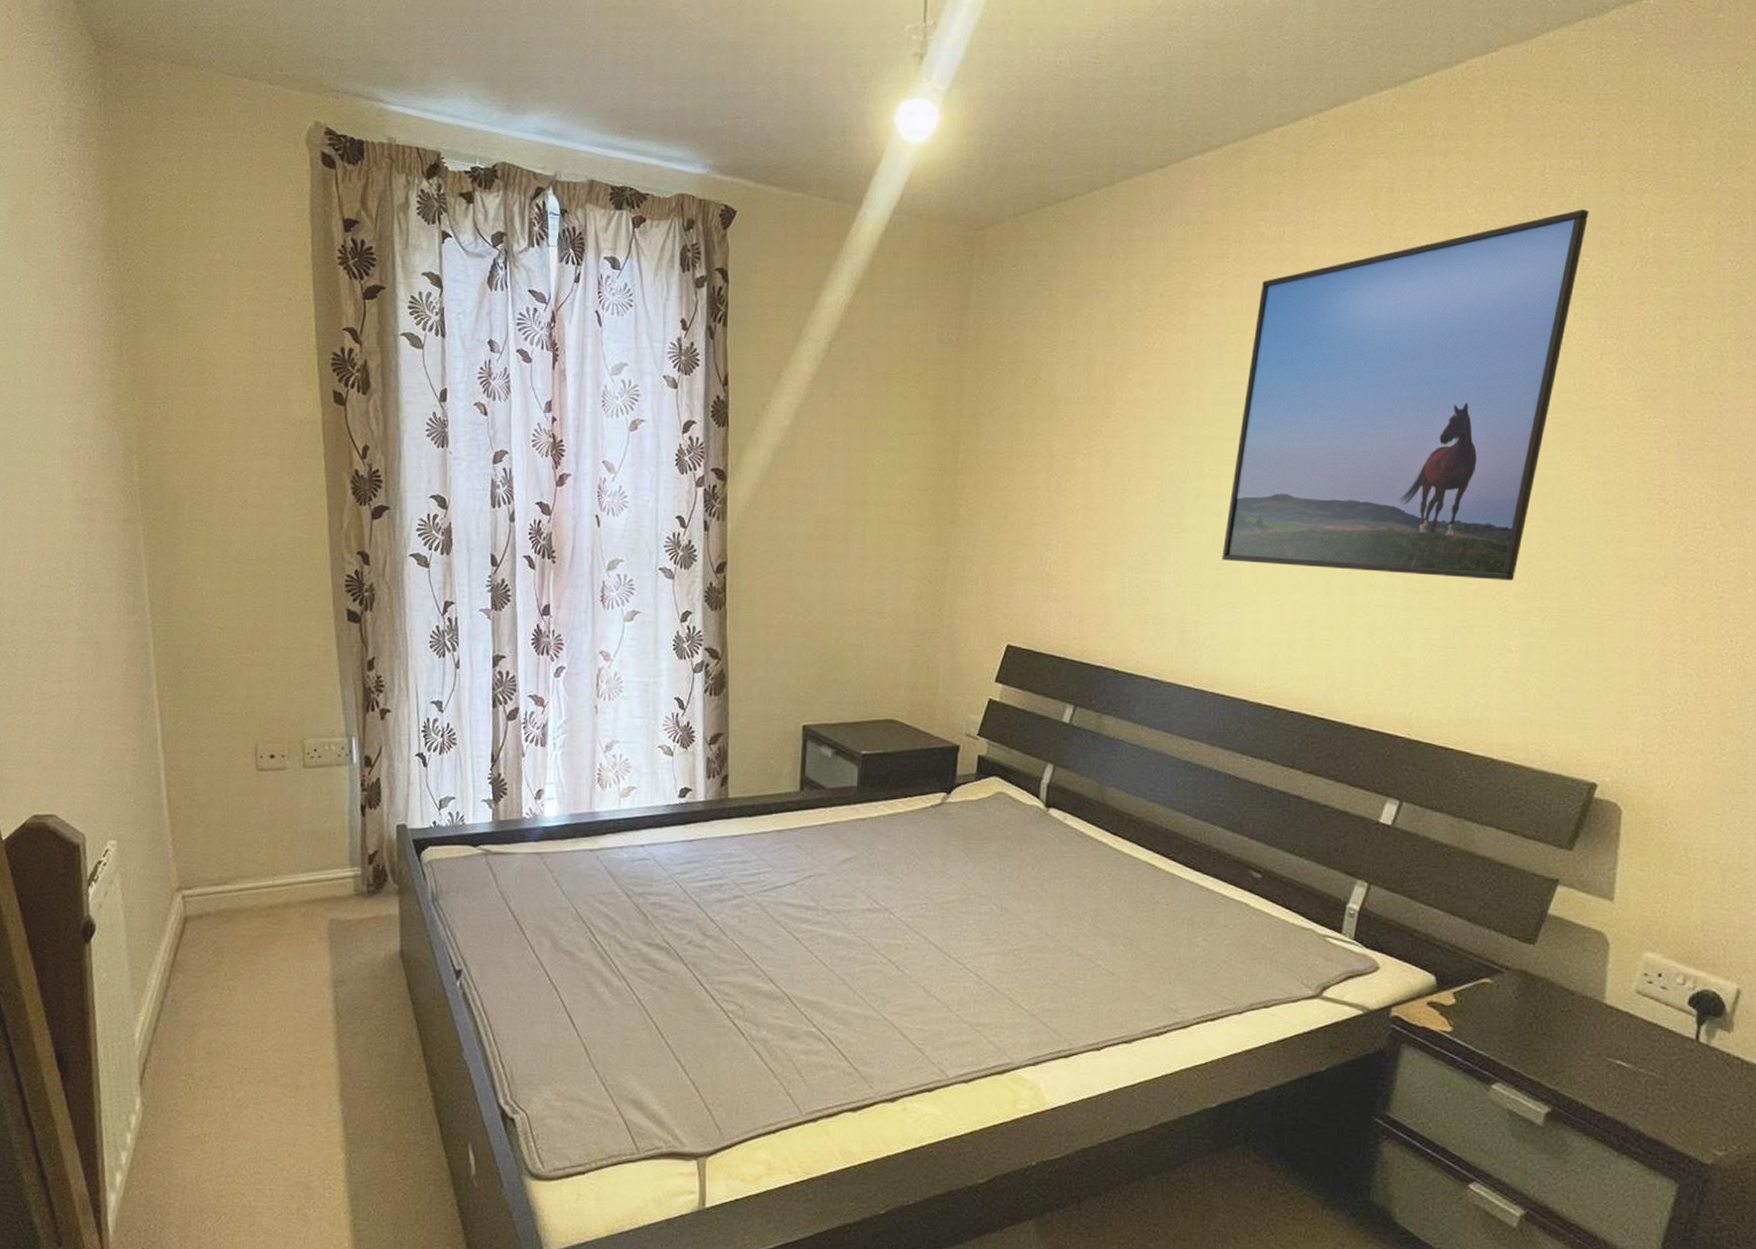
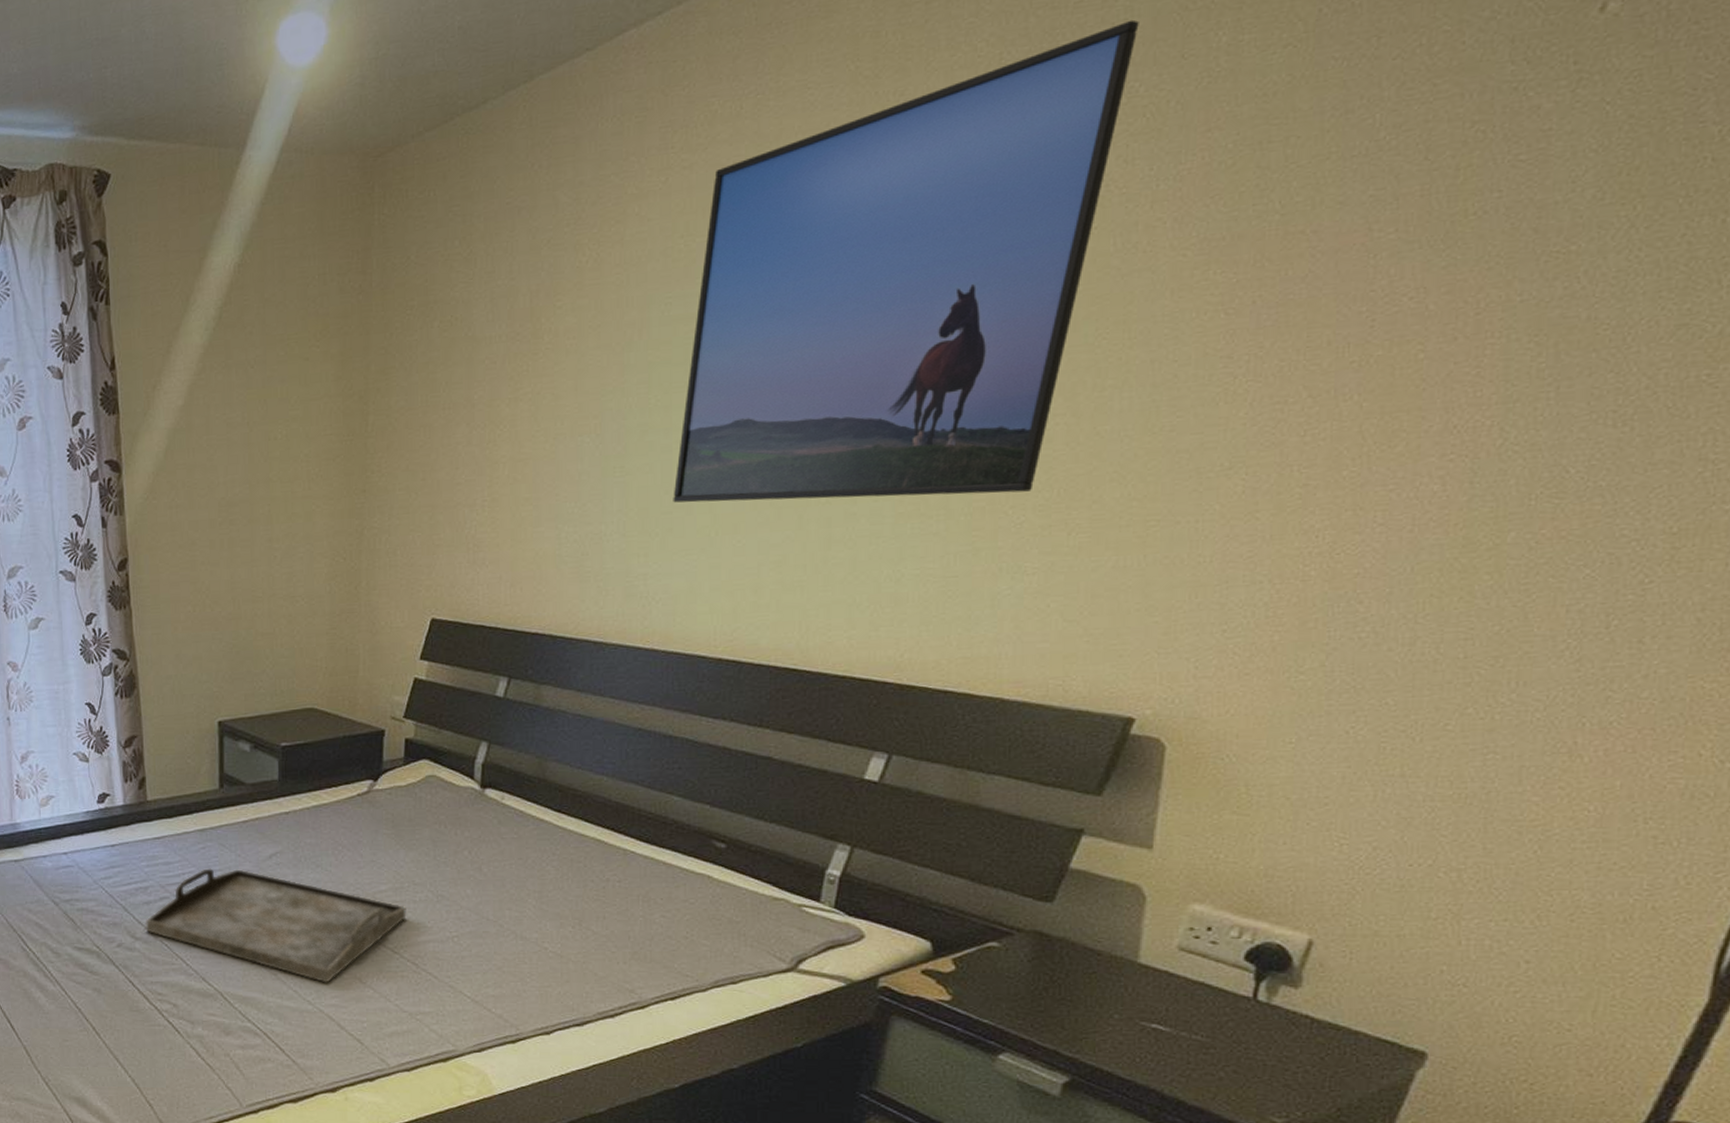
serving tray: none [717,869,972,991] -> present [145,868,407,983]

